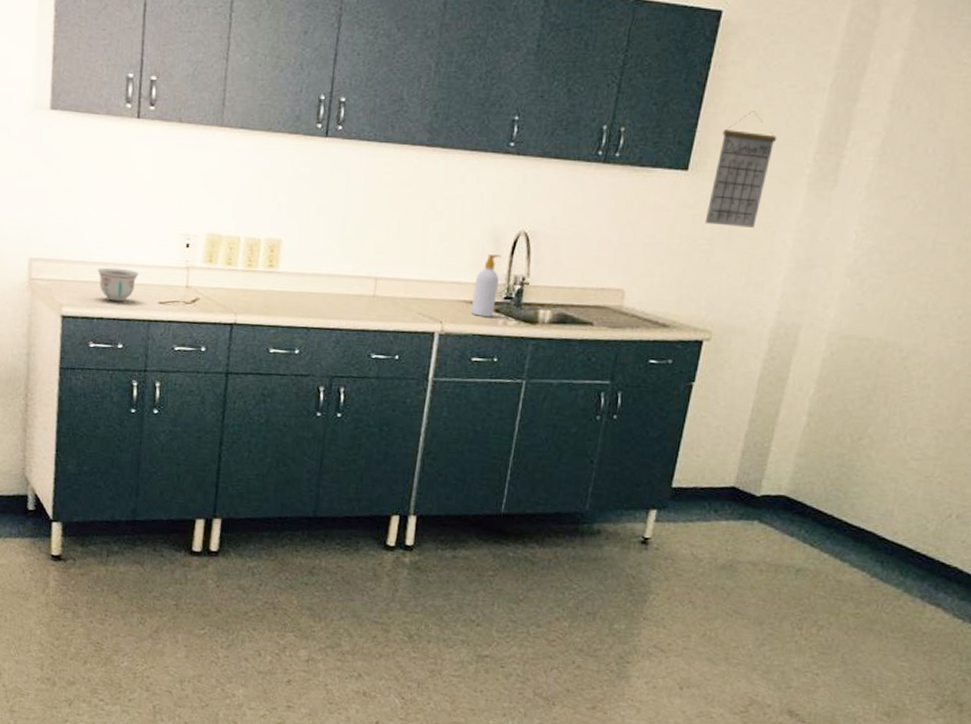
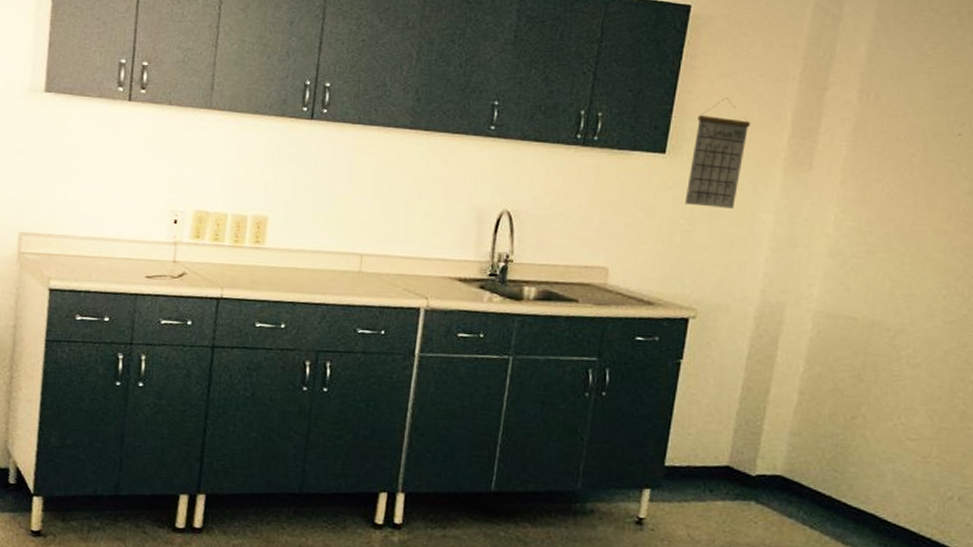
bowl: present [97,267,139,302] -> none [85,242,127,276]
soap bottle: present [470,254,501,317] -> none [455,232,485,293]

